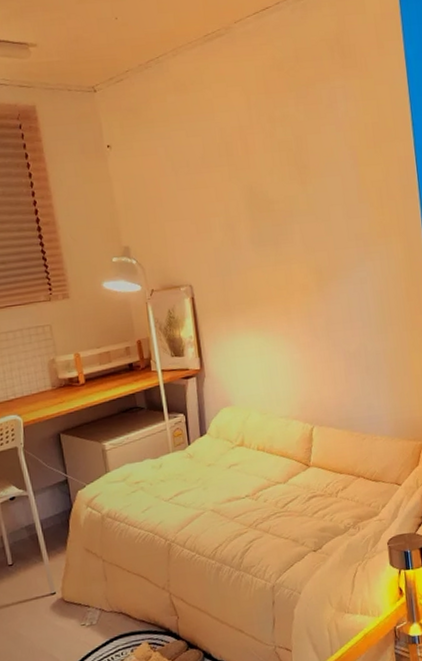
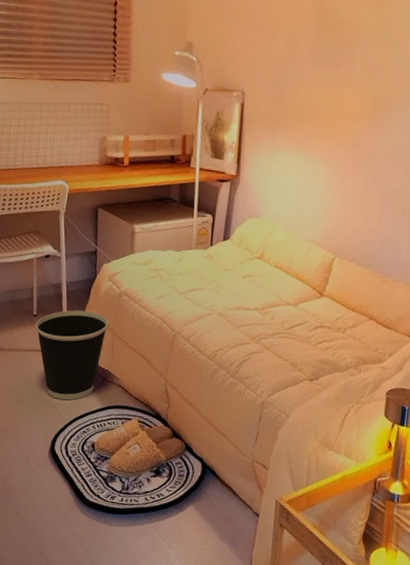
wastebasket: none [13,544,97,648] -> present [35,310,109,401]

